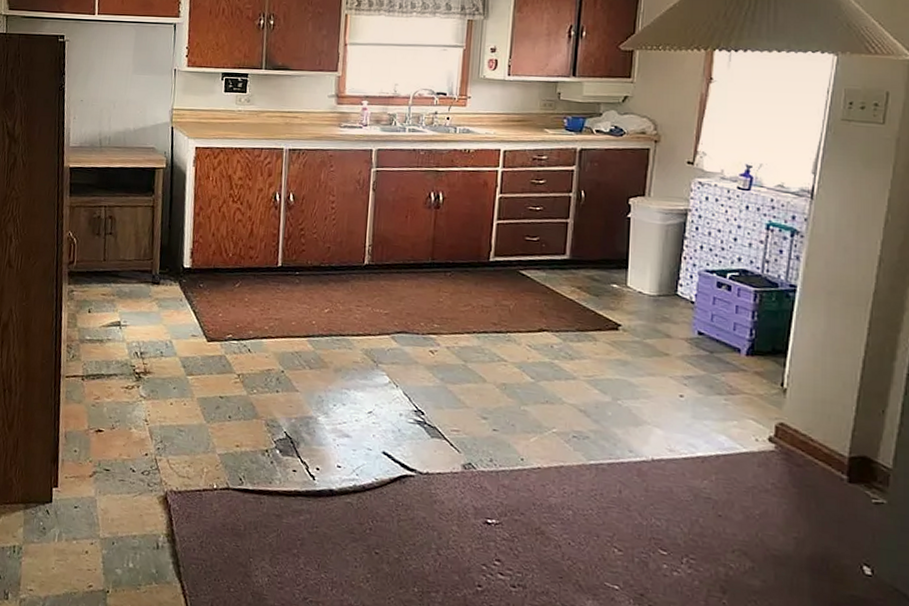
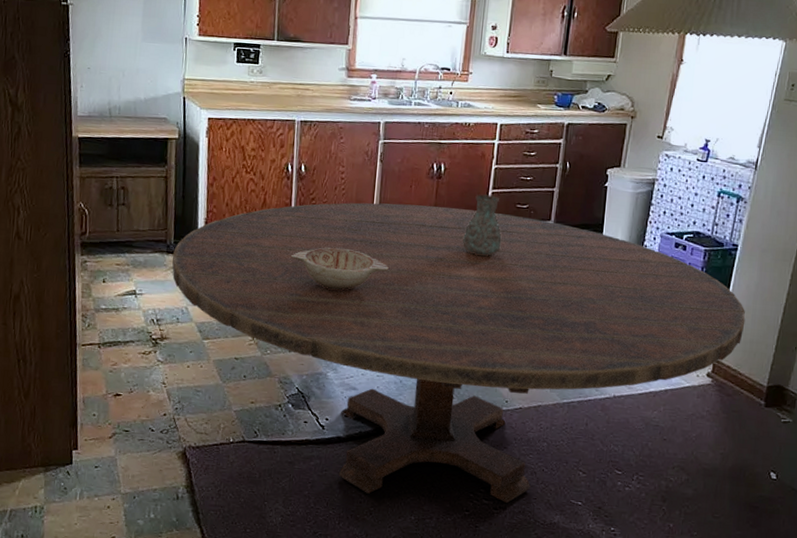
dining table: none [157,233,813,581] -> present [172,202,746,504]
decorative bowl: none [278,280,384,327] -> present [290,247,389,290]
decorative vase: none [465,225,510,293] -> present [463,193,502,256]

